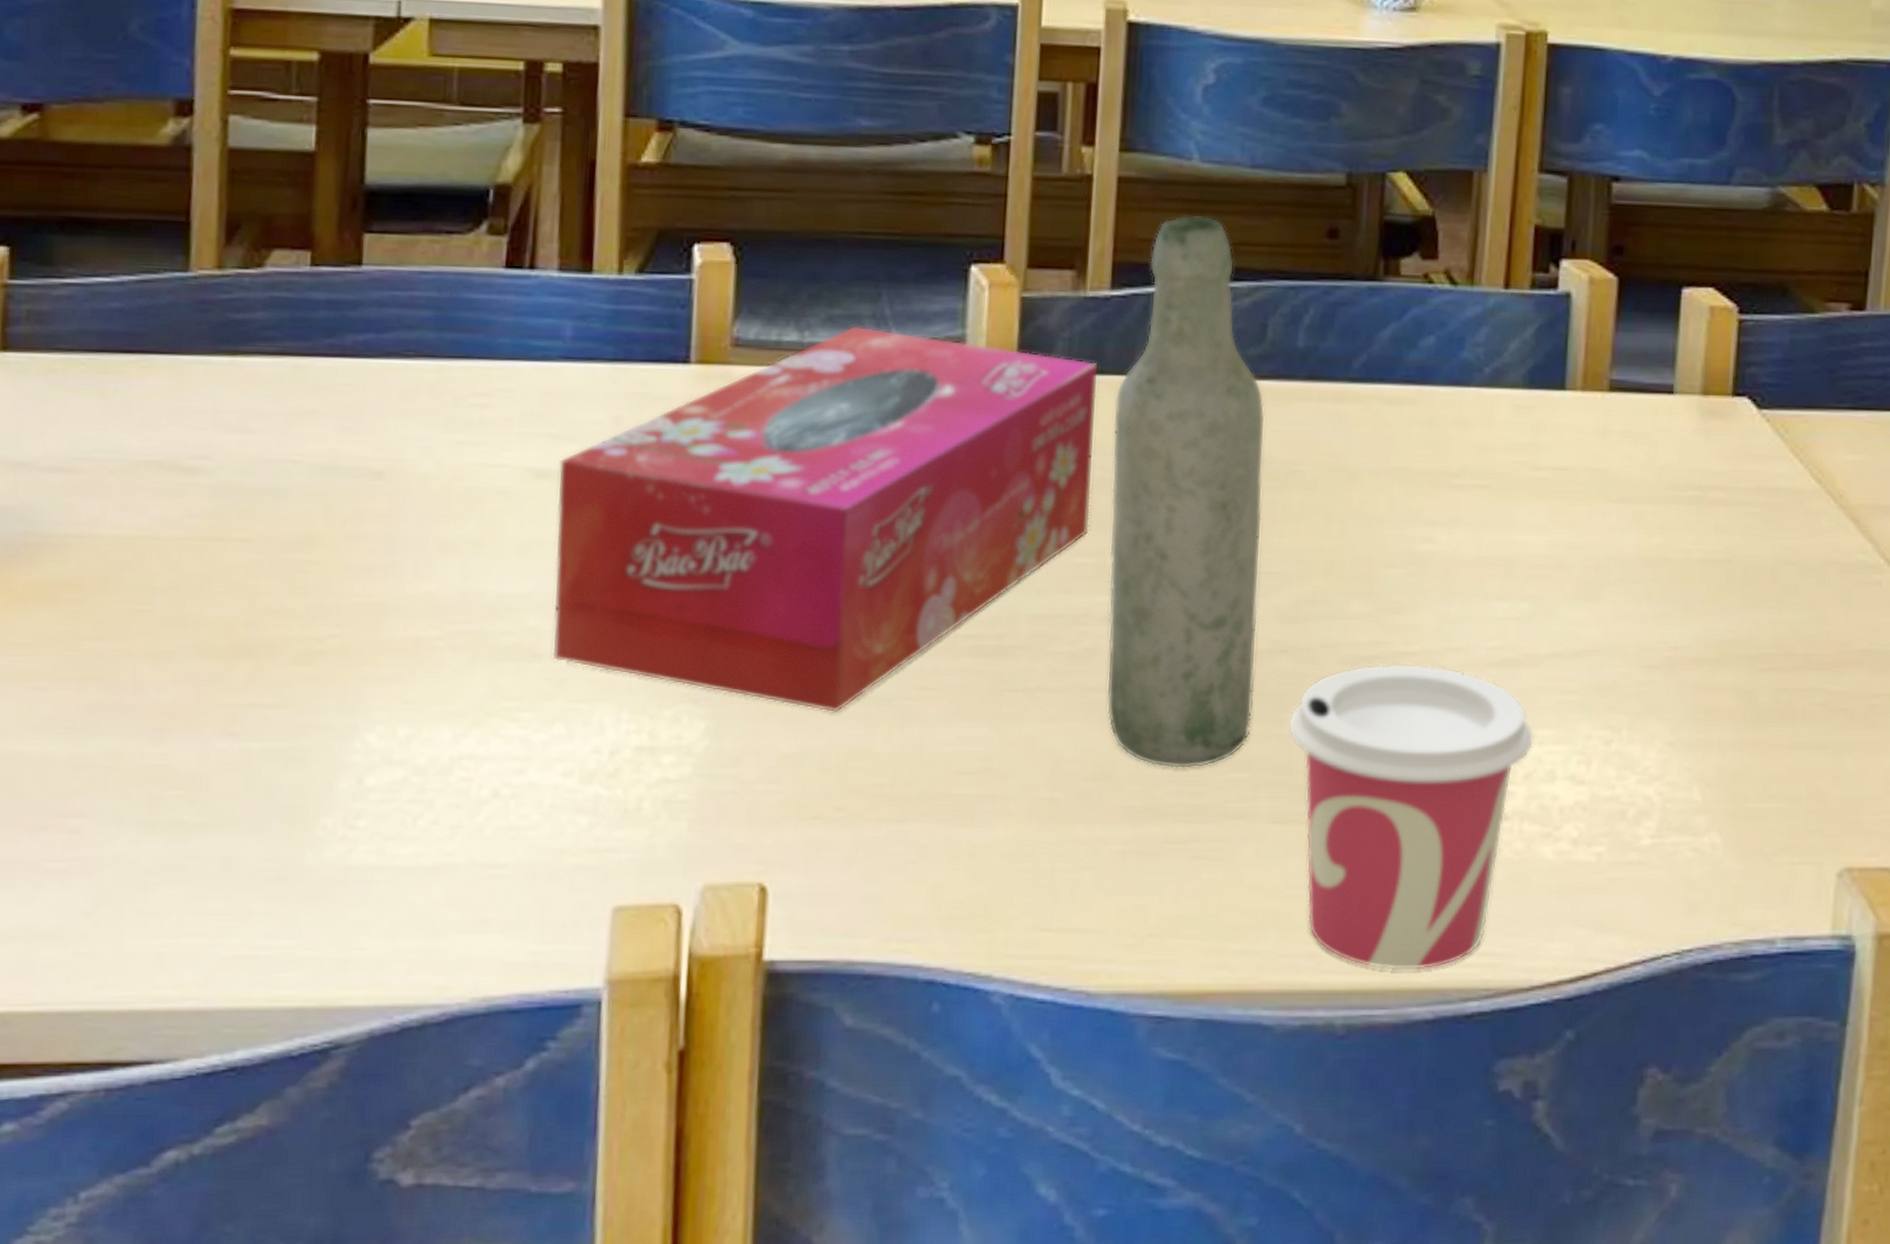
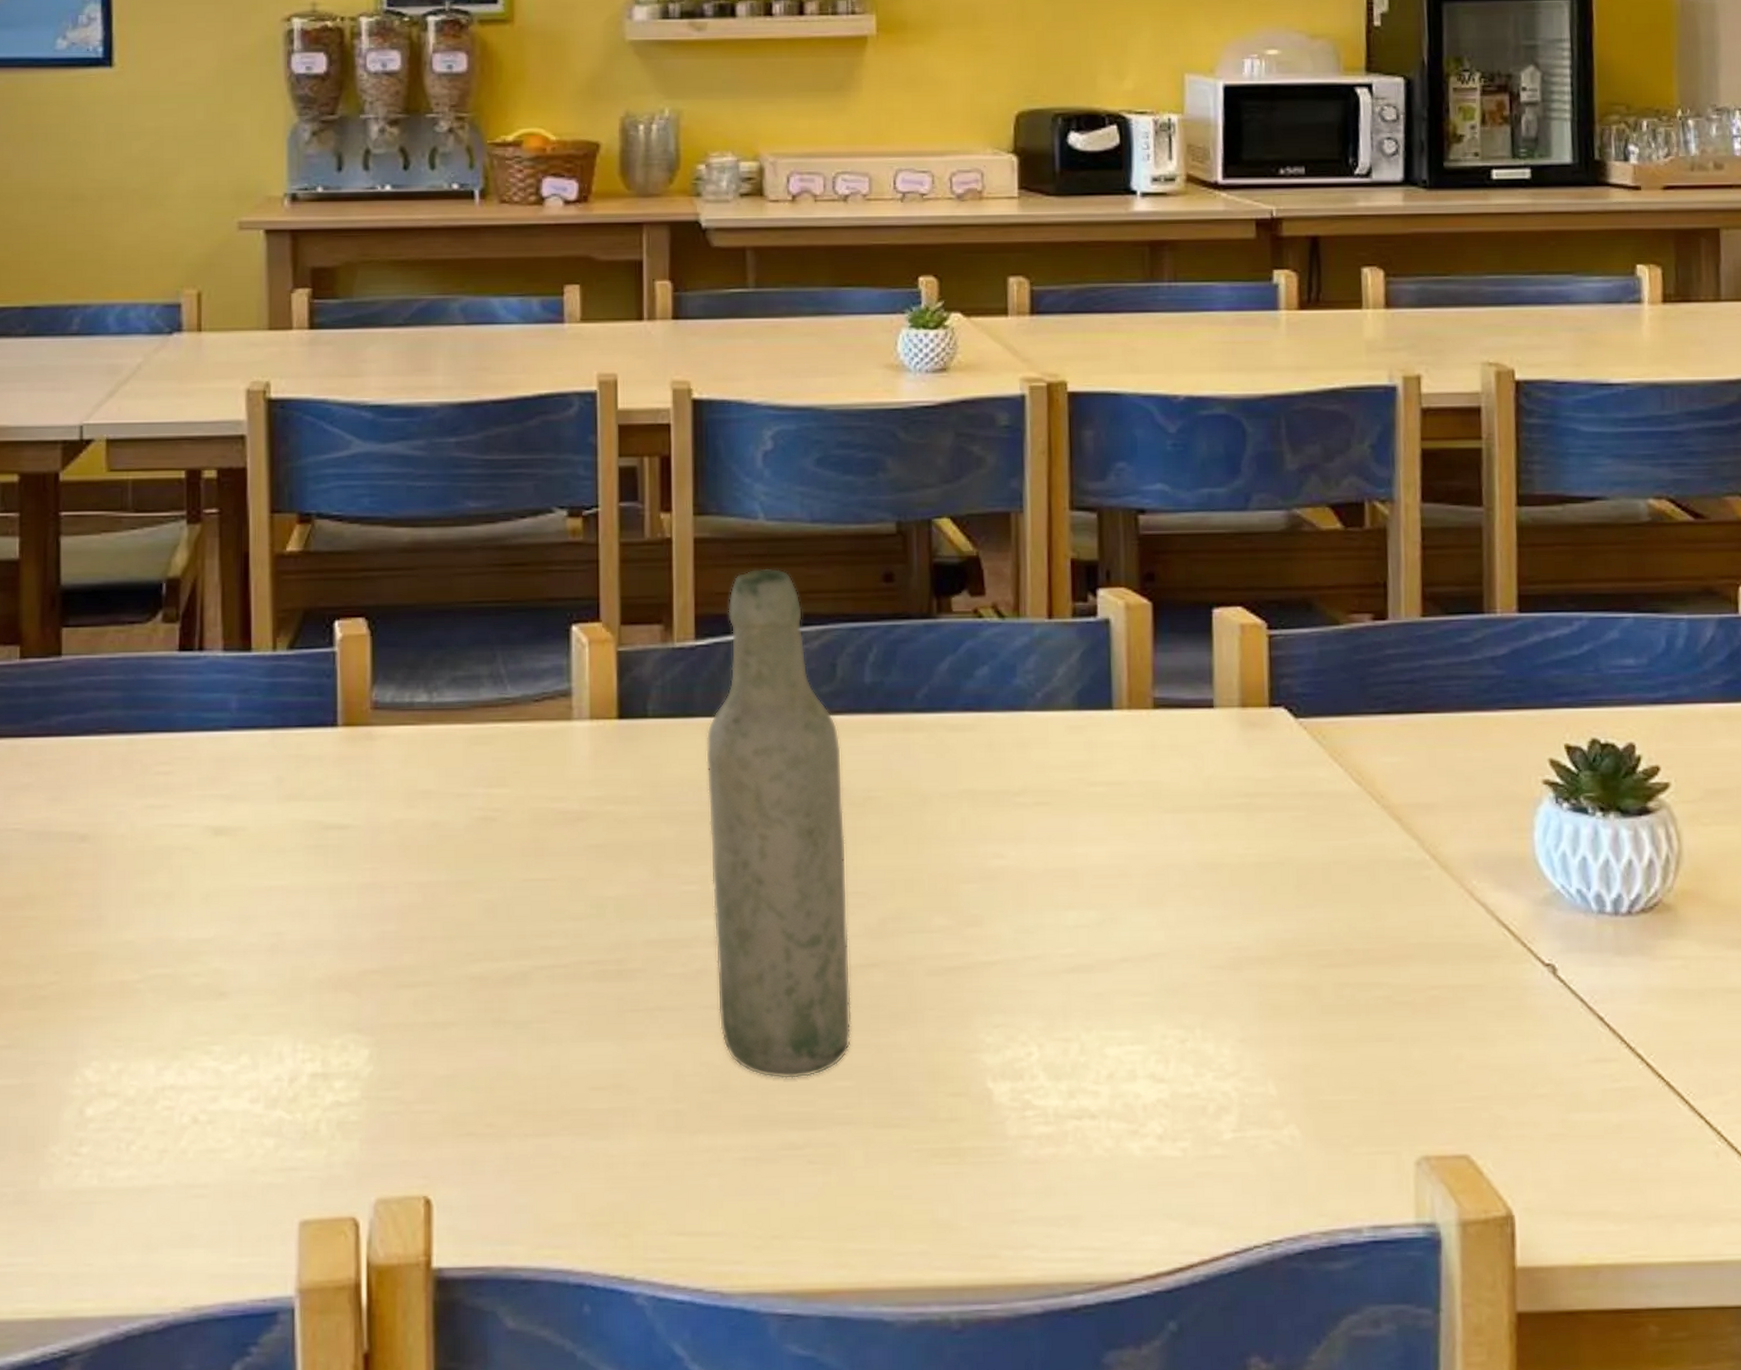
tissue box: present [552,326,1097,713] -> none [232,685,692,1038]
cup: present [1288,664,1535,971] -> none [885,973,1113,1267]

